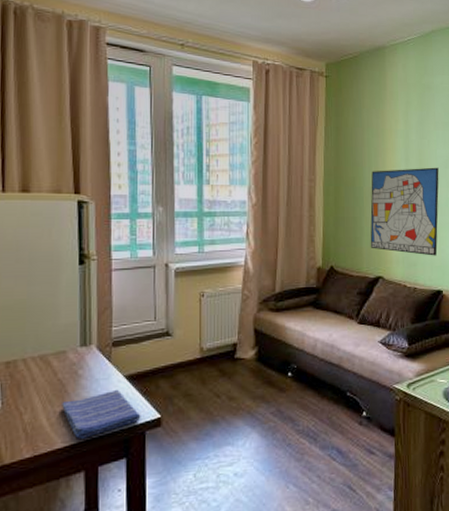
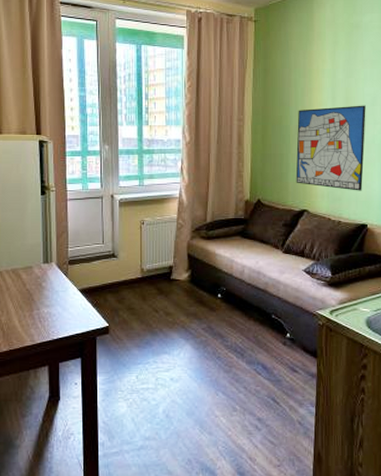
dish towel: present [62,389,141,439] -> none [30,300,93,339]

